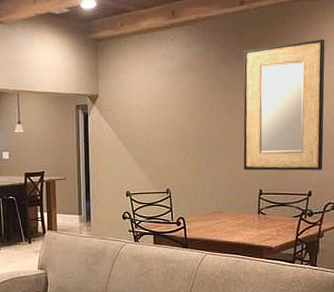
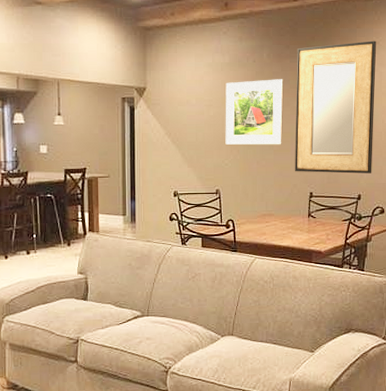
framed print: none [174,81,231,146] -> present [225,79,284,145]

